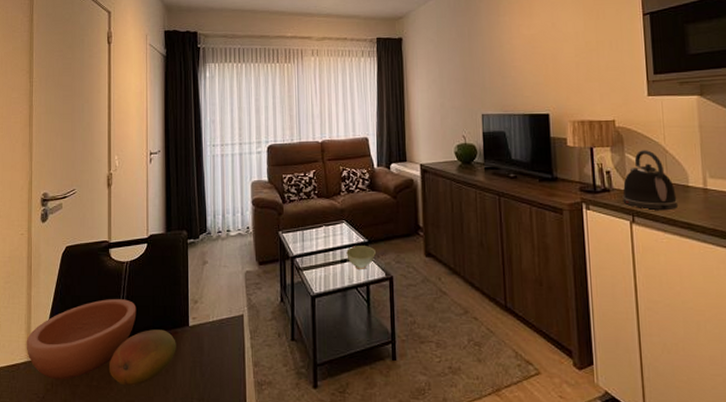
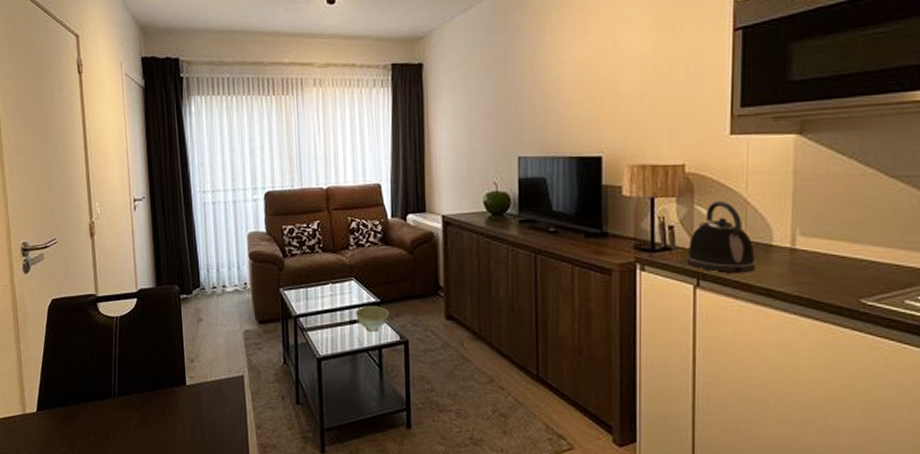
bowl: present [26,299,137,379] -> none [20,355,131,433]
fruit: present [109,329,176,386] -> none [106,387,174,443]

